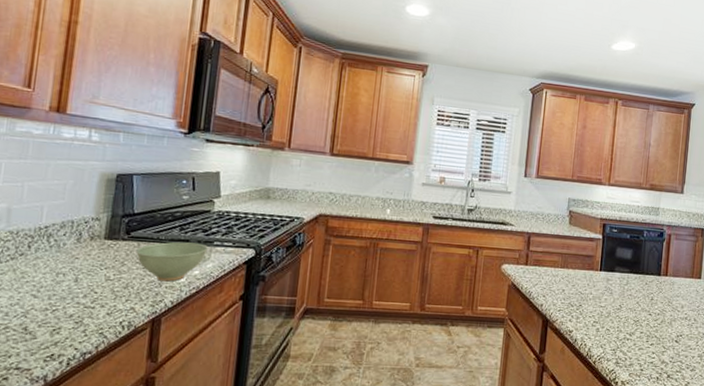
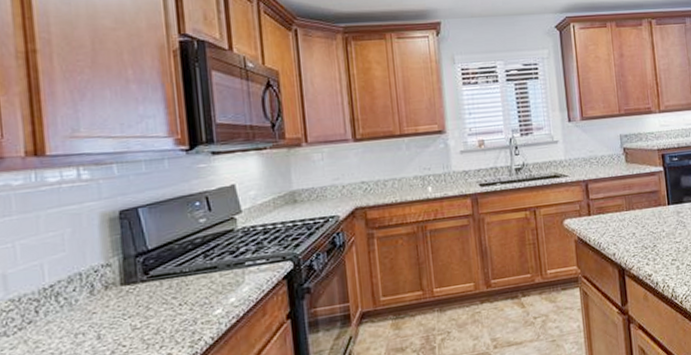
bowl: present [136,242,208,282] -> none [159,267,240,318]

